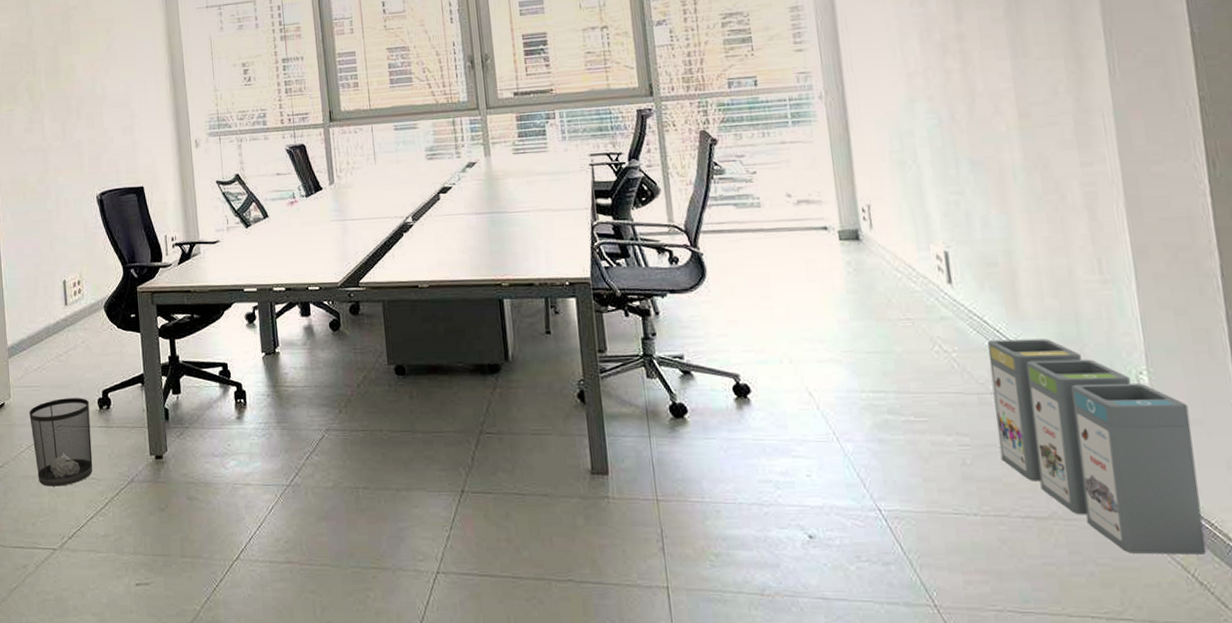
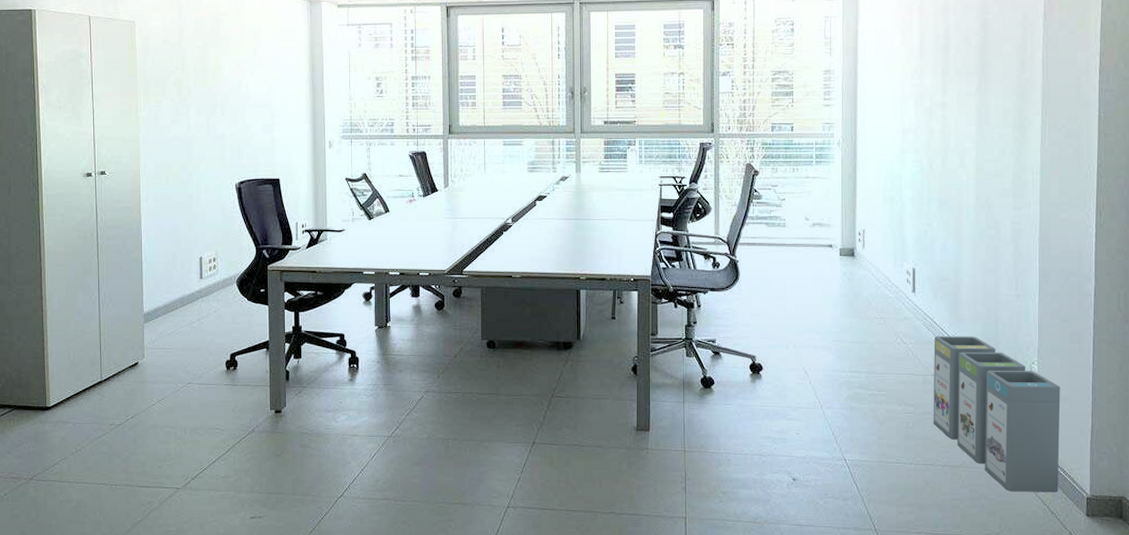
waste bin: present [29,398,93,486] -> none [161,360,218,435]

